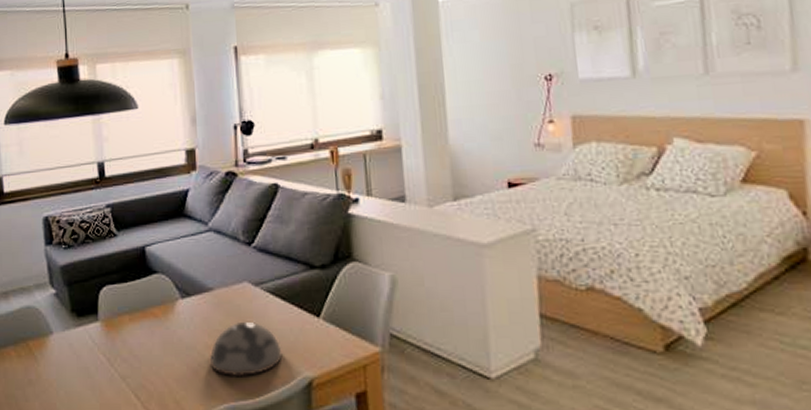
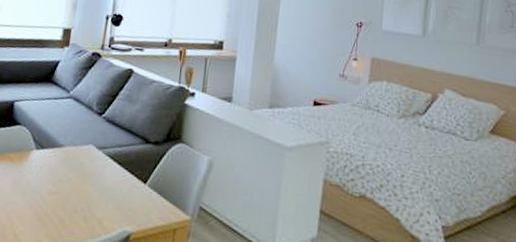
decorative bowl: present [209,321,283,377] -> none [48,176,111,223]

